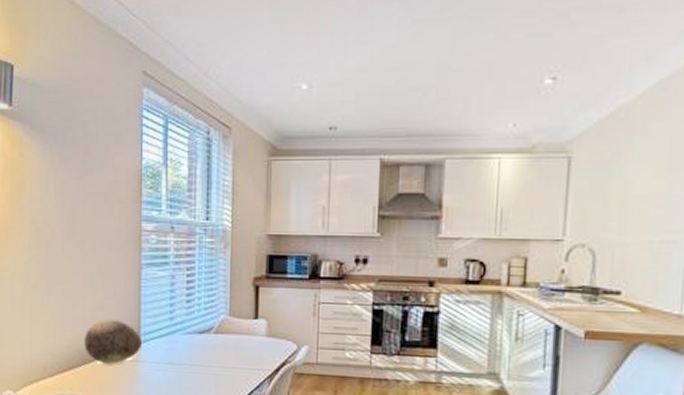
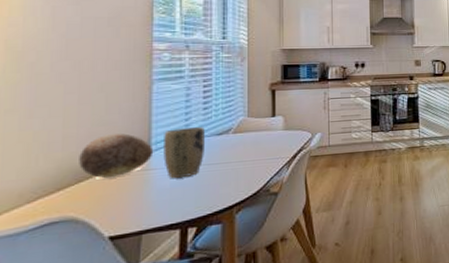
plant pot: none [151,321,187,376] -> present [163,127,205,179]

